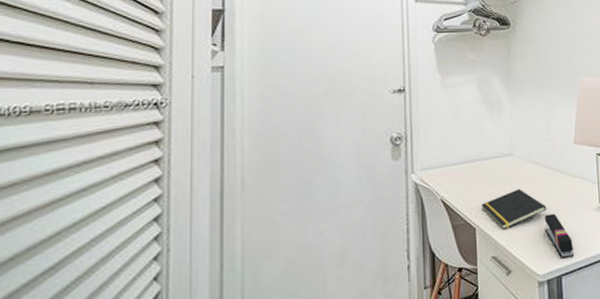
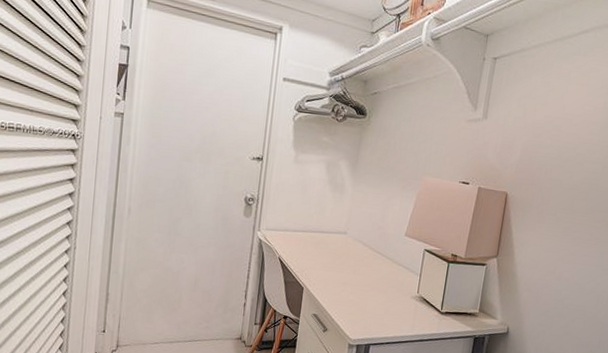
notepad: present [481,188,547,229] -> none [311,263,369,295]
stapler: present [545,213,575,259] -> none [362,291,386,332]

